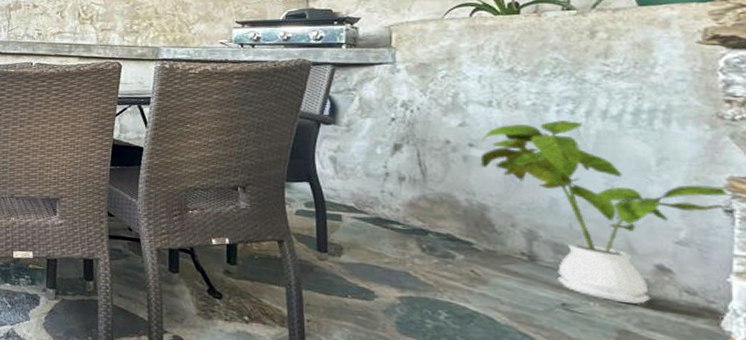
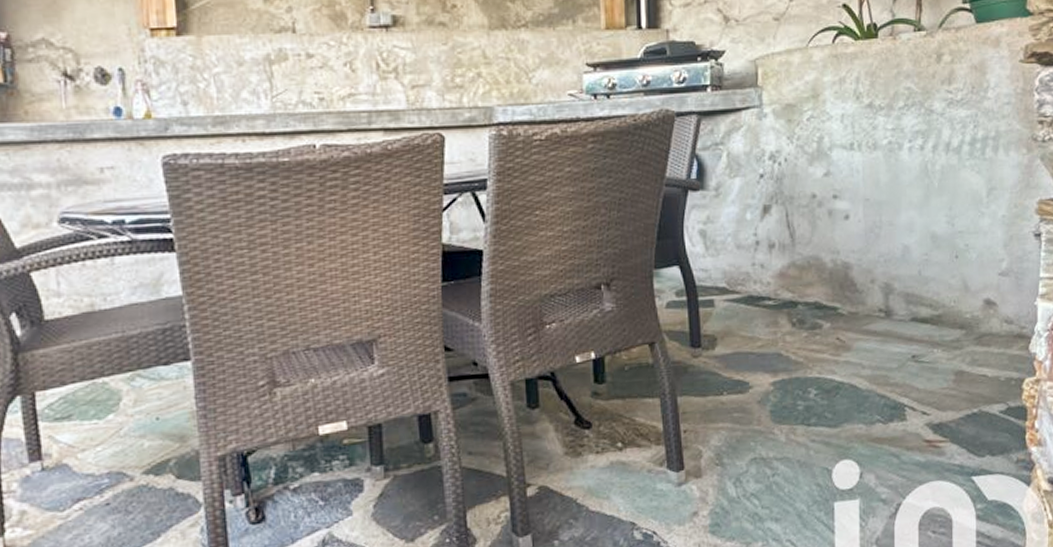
house plant: present [480,120,733,304] -> none [843,158,1041,344]

